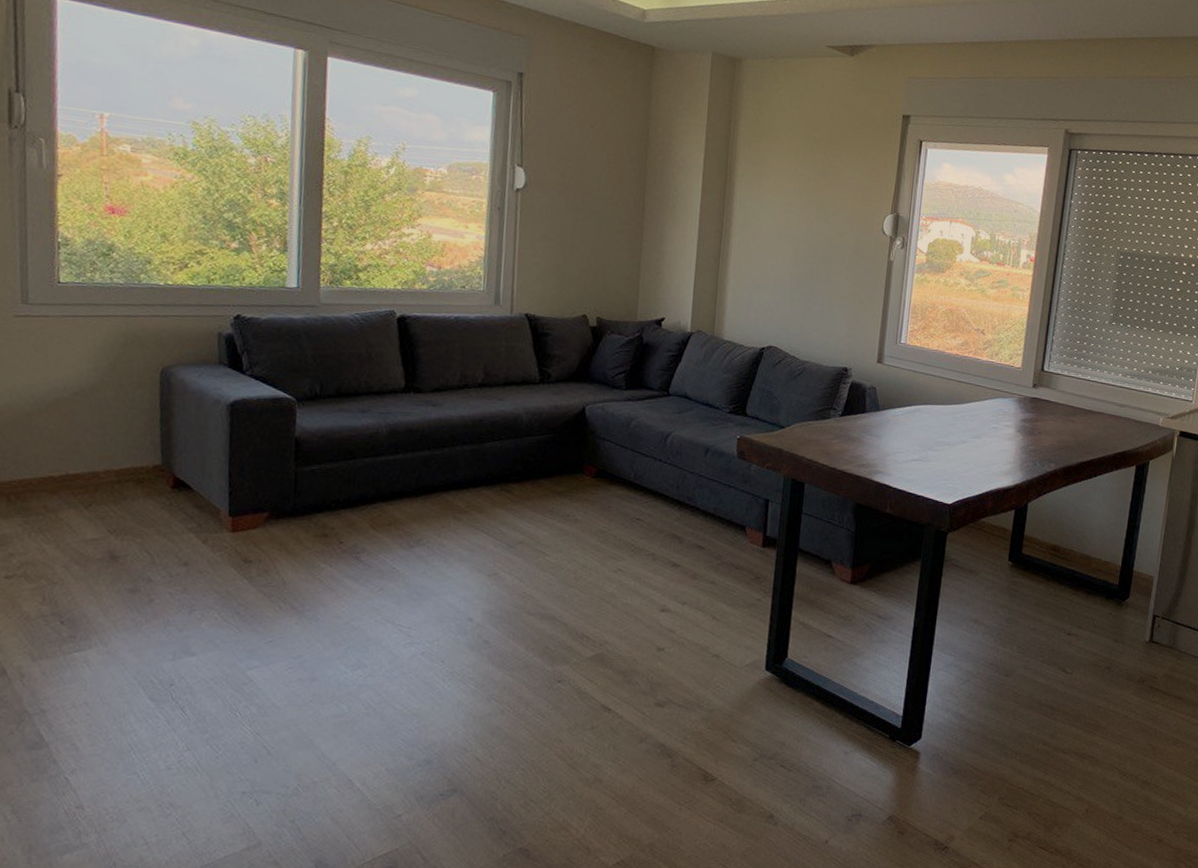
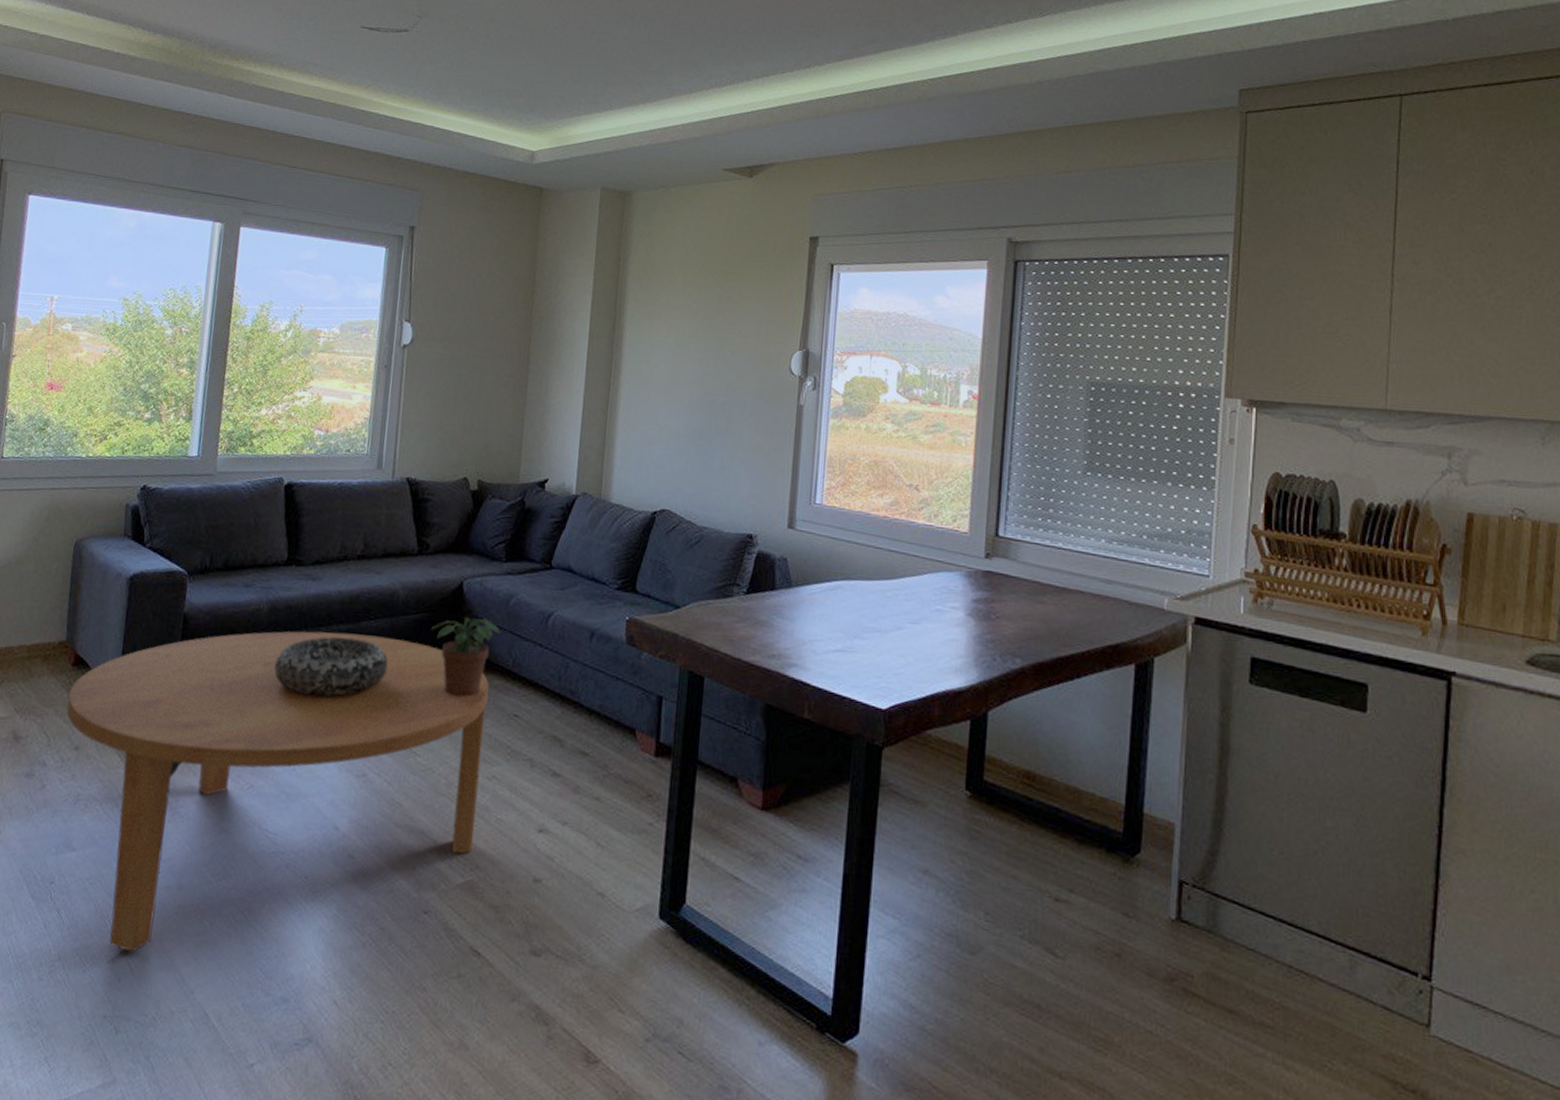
coffee table: none [170,452,613,737] -> present [66,631,489,953]
decorative bowl: none [398,456,514,509] -> present [274,636,388,696]
potted plant: none [555,438,622,505] -> present [430,618,500,697]

